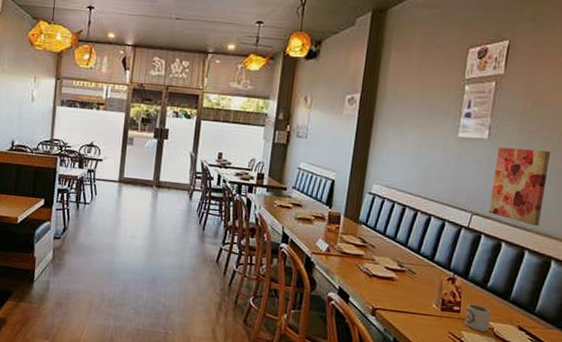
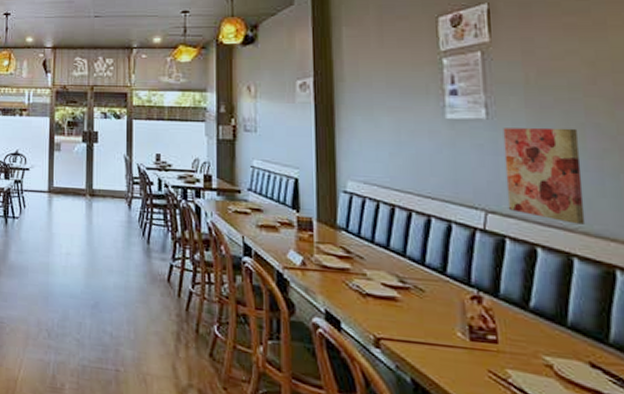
cup: present [465,304,491,332] -> none [505,331,545,370]

